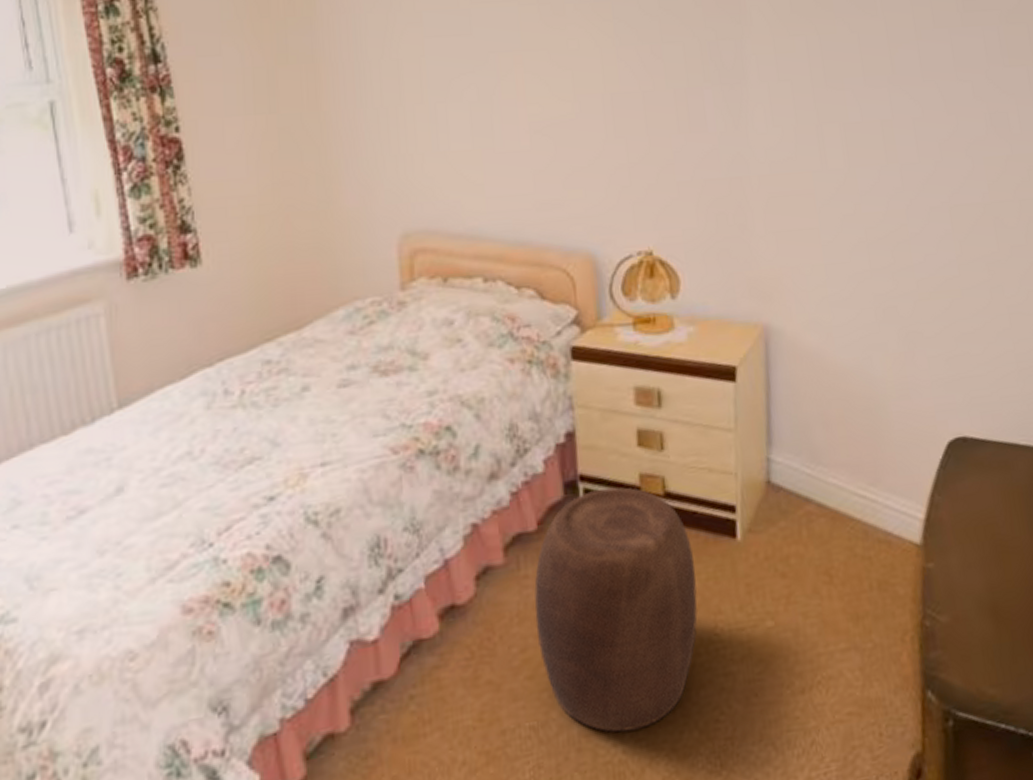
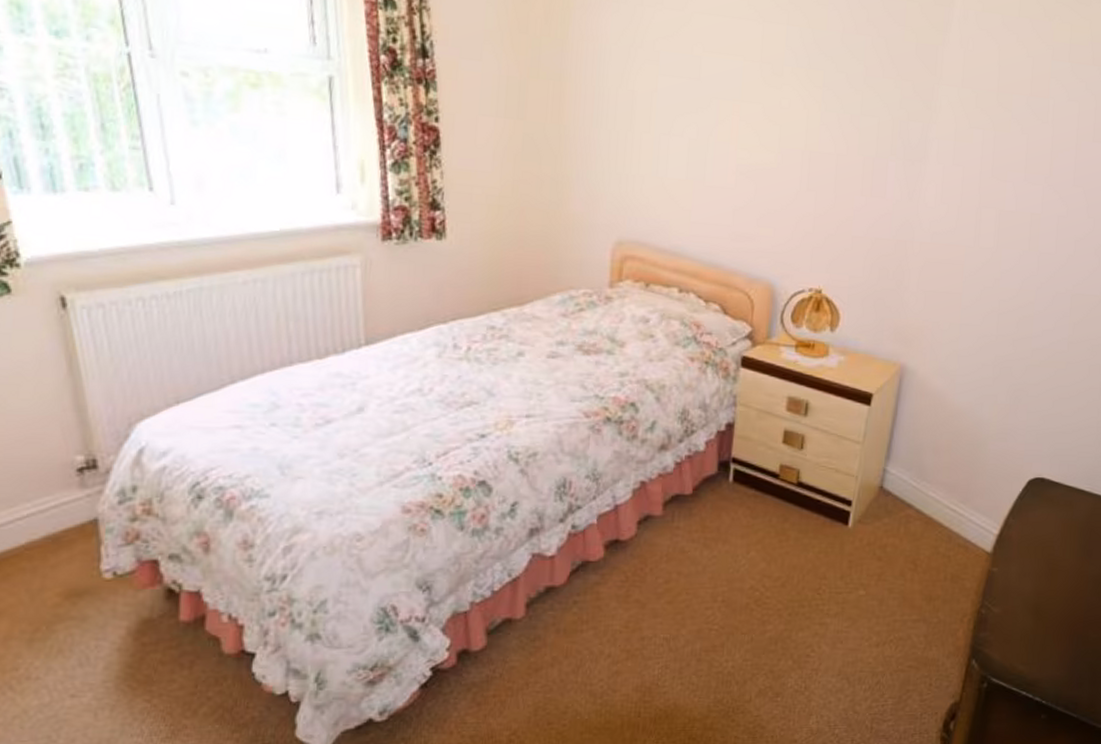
stool: present [534,487,698,732] -> none [679,471,813,652]

